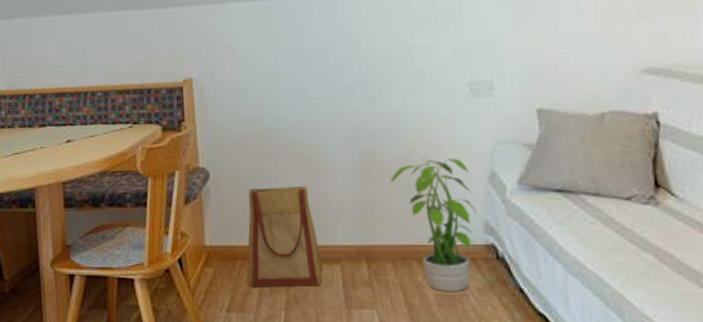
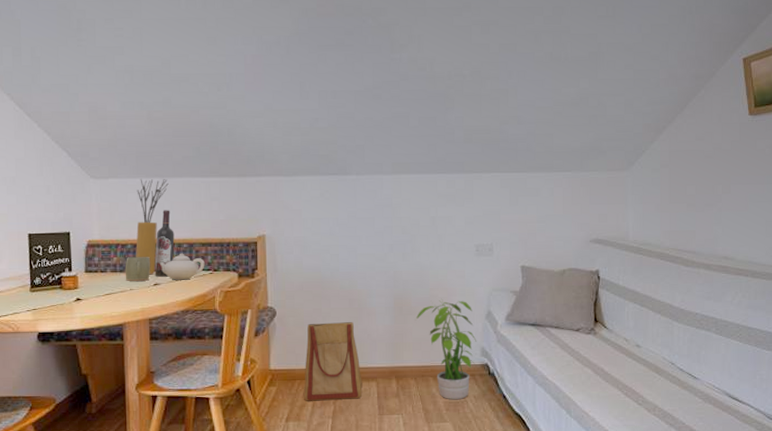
mug: none [33,109,63,138] -> present [125,257,151,281]
vase: none [43,15,78,130] -> present [136,178,169,275]
wine bottle: none [66,52,88,133] -> present [154,210,175,277]
teapot: none [71,103,123,136] -> present [159,253,205,280]

